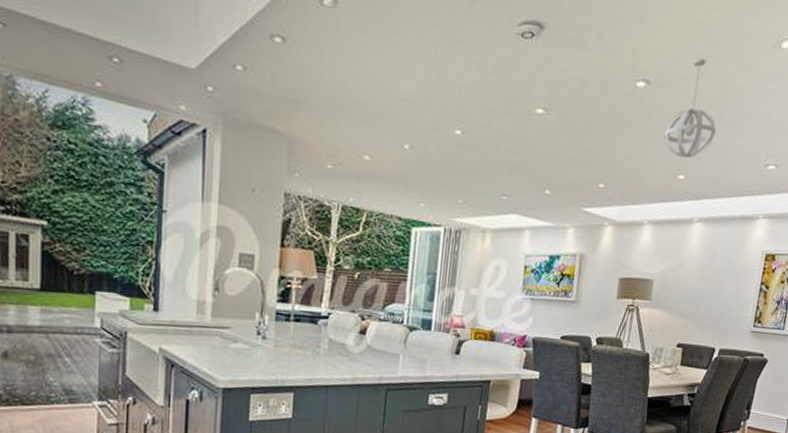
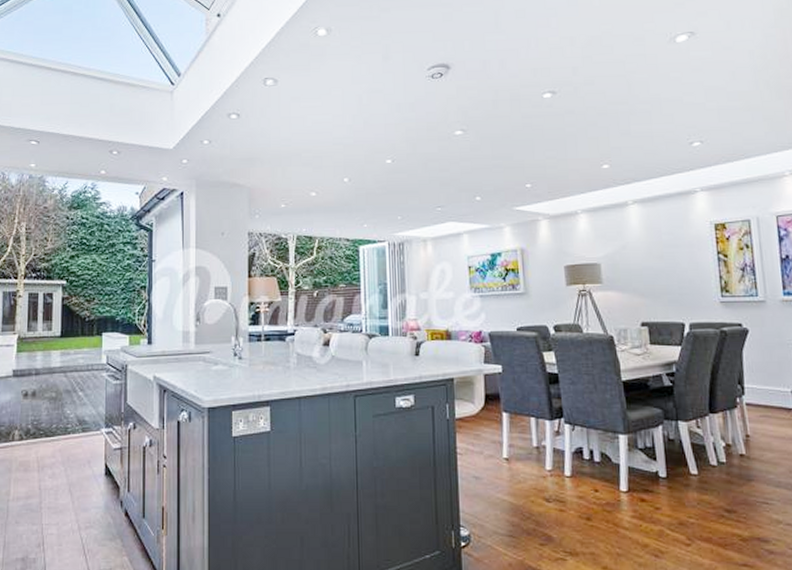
pendant light: present [663,58,716,158] -> none [579,65,631,150]

